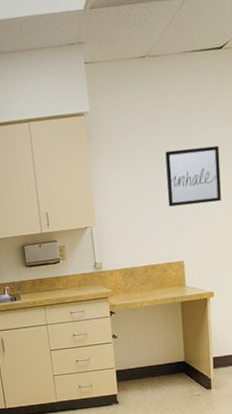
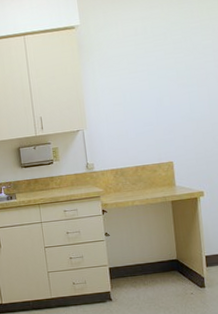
wall art: present [165,145,222,207] -> none [152,53,208,111]

